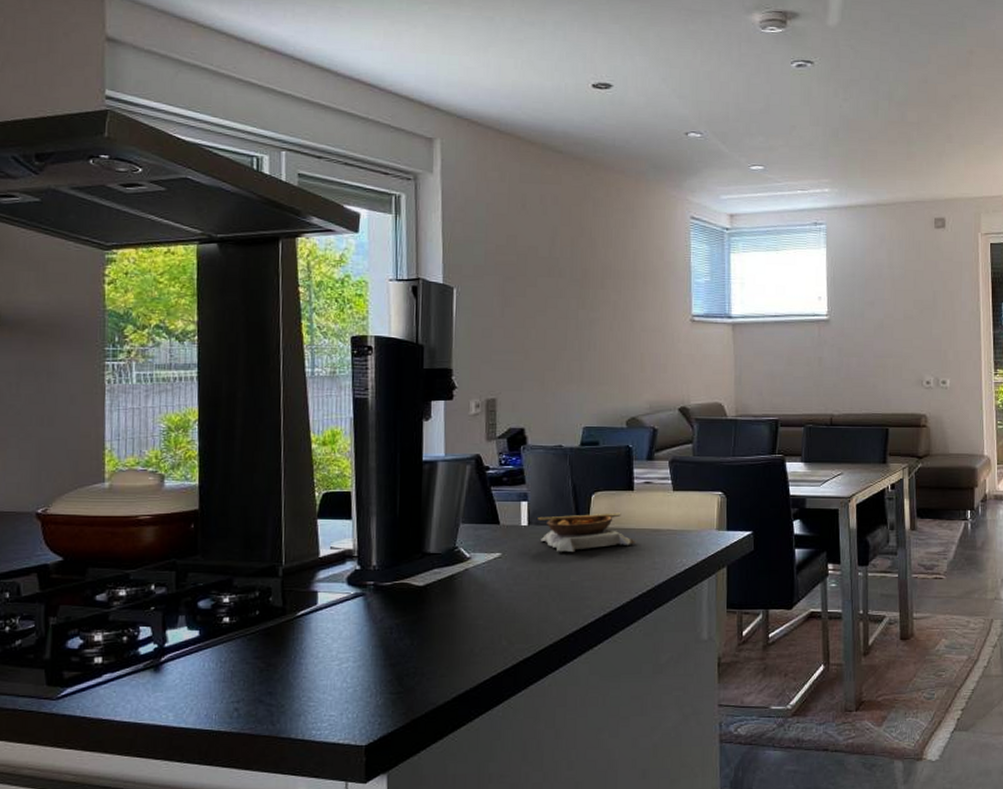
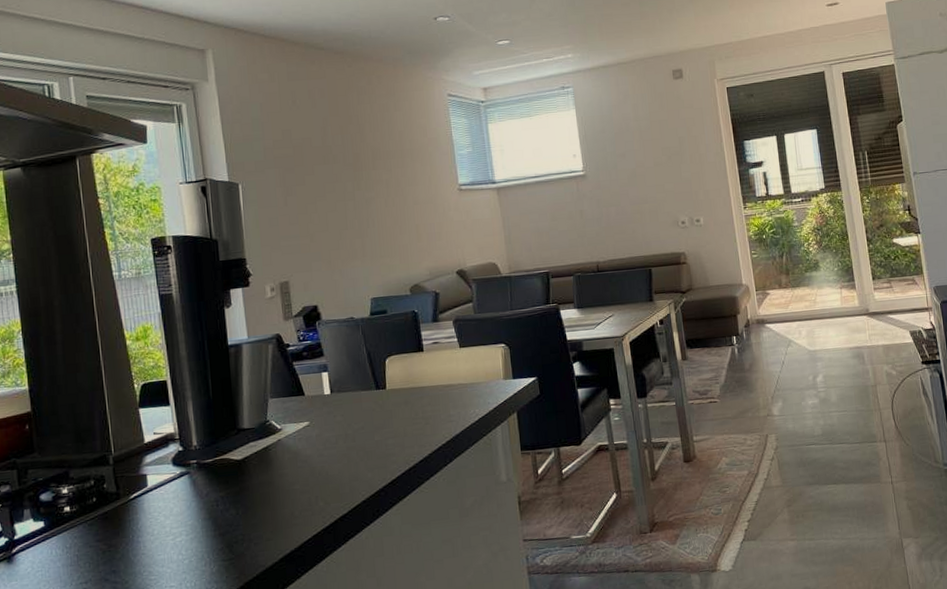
soup bowl: present [538,513,636,552] -> none [339,373,431,415]

